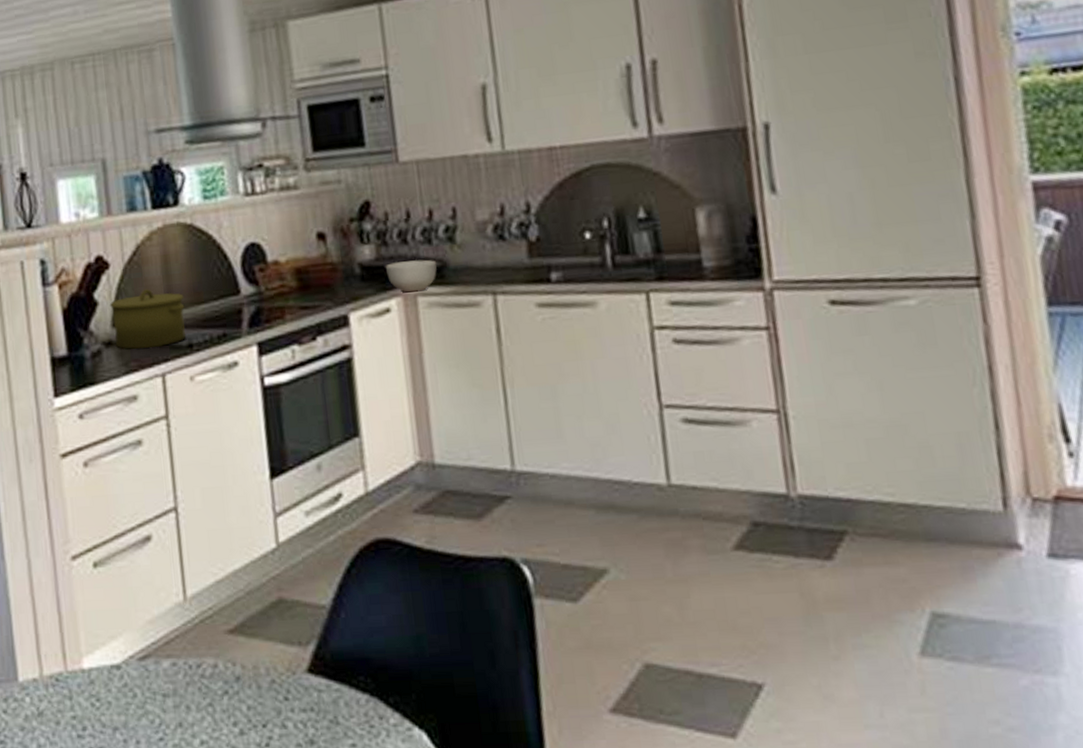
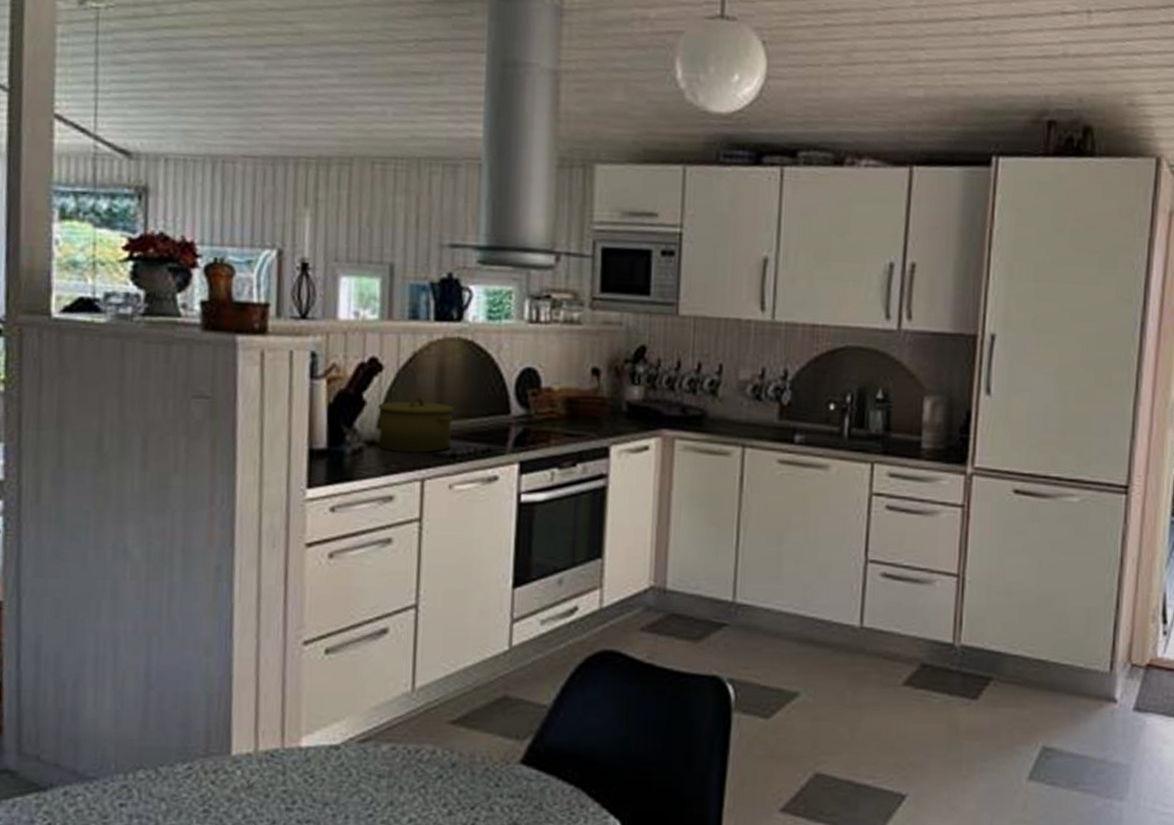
bowl: present [385,259,437,293] -> none [650,405,698,435]

